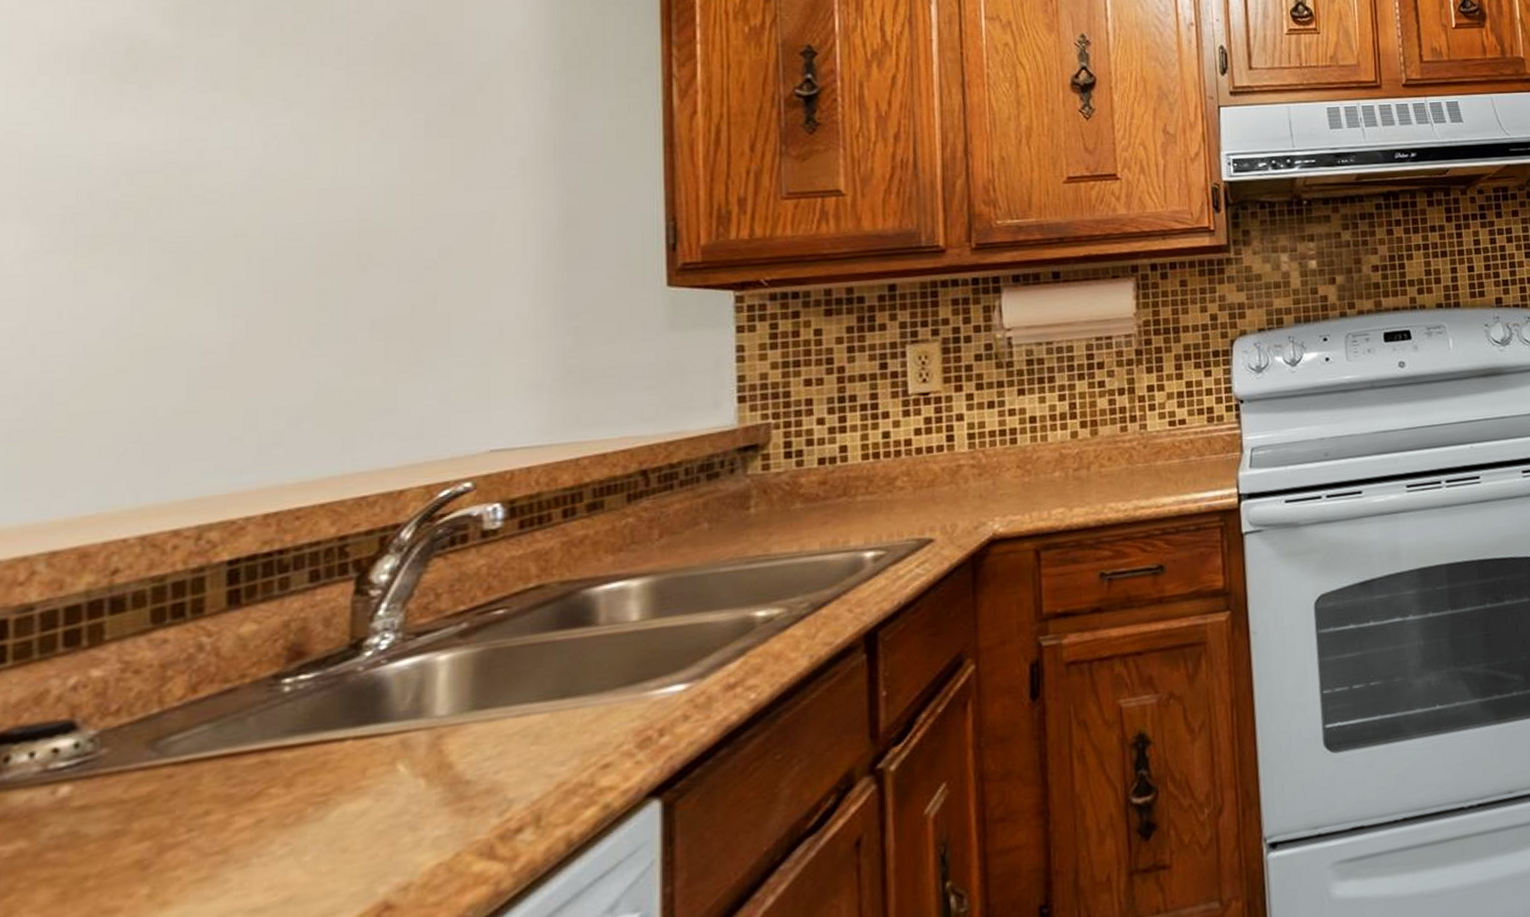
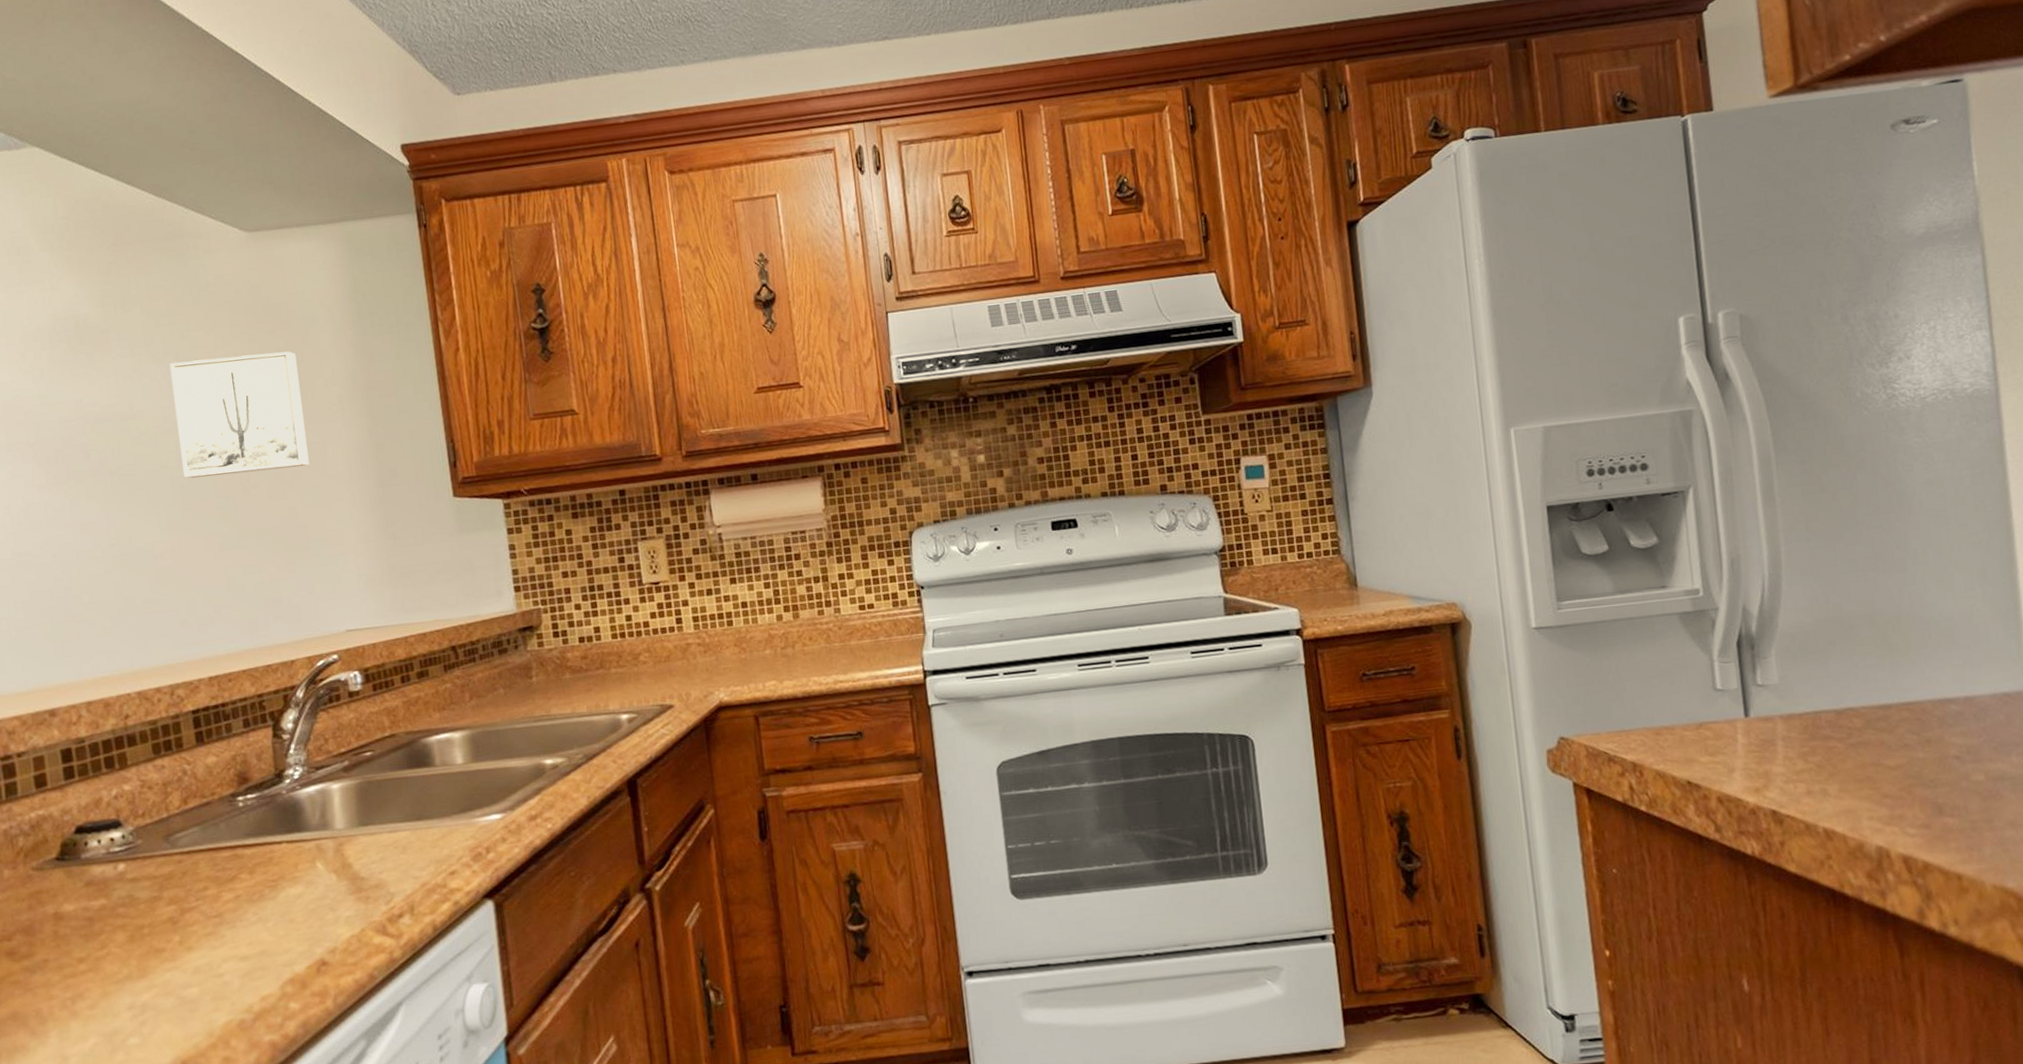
wall art: none [268,100,466,251] -> present [169,351,309,478]

